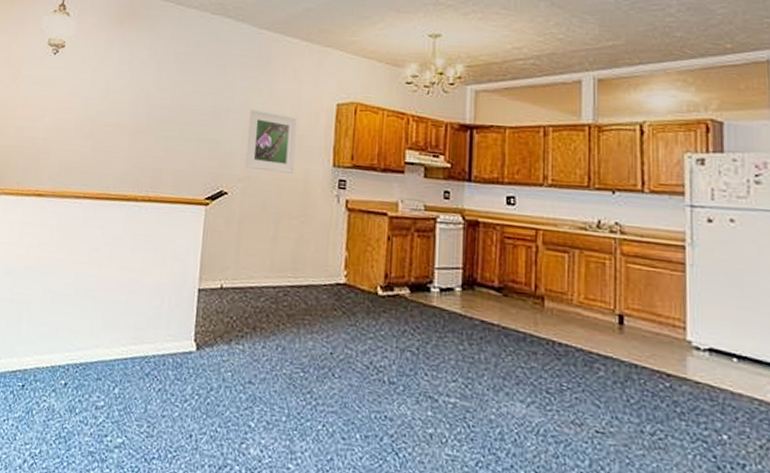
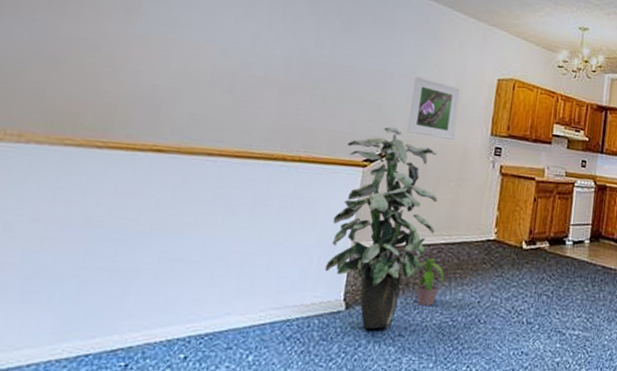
indoor plant: none [175,164,281,374] -> present [324,127,438,330]
potted plant: none [258,301,292,354] -> present [411,258,444,306]

